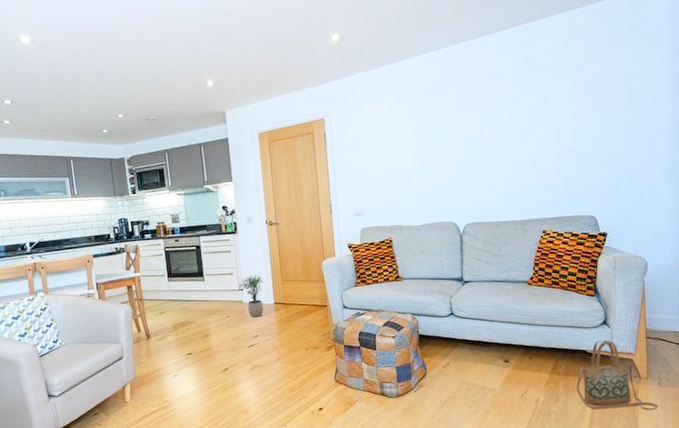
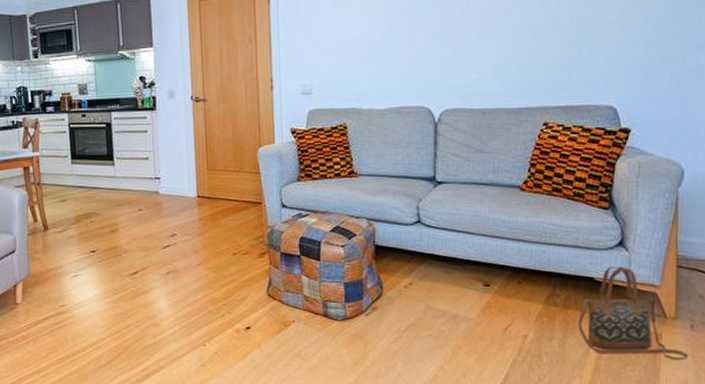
potted plant: present [238,275,265,318] -> none [154,161,186,213]

